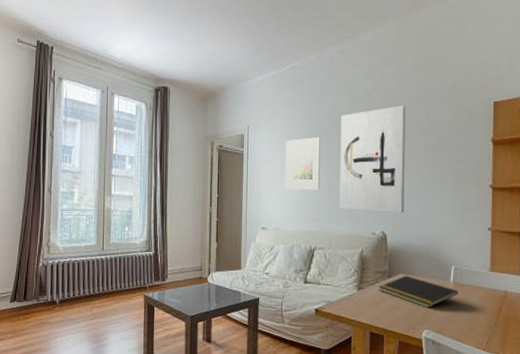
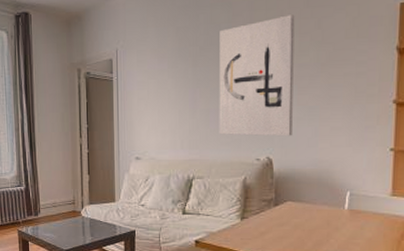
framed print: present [285,137,321,190] -> none [159,57,198,116]
notepad: present [378,275,458,308] -> none [263,203,354,237]

